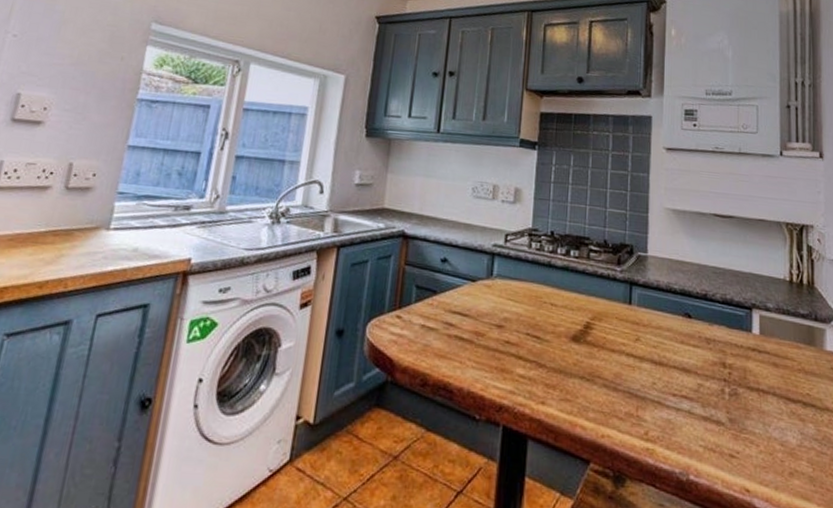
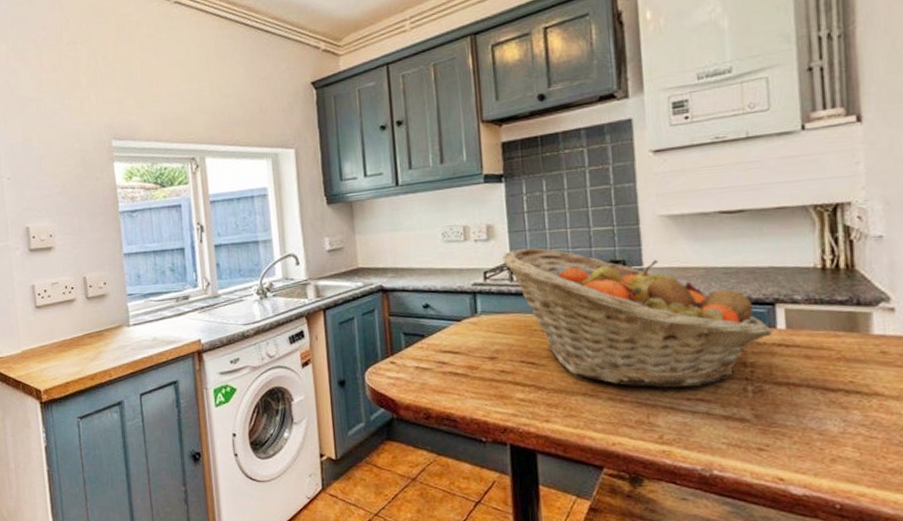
fruit basket: none [525,217,748,383] -> present [503,248,772,388]

